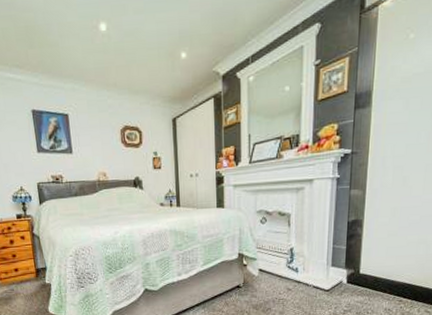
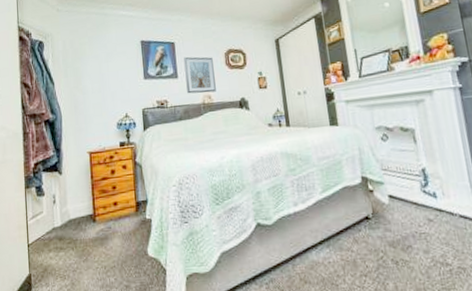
picture frame: none [78,131,111,171] -> present [184,56,216,94]

